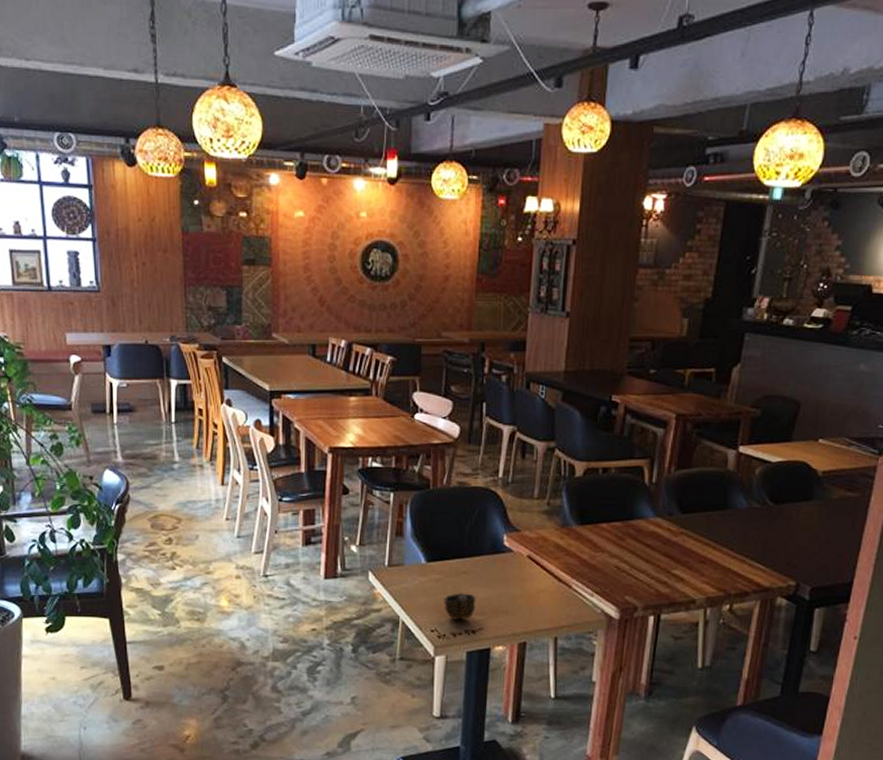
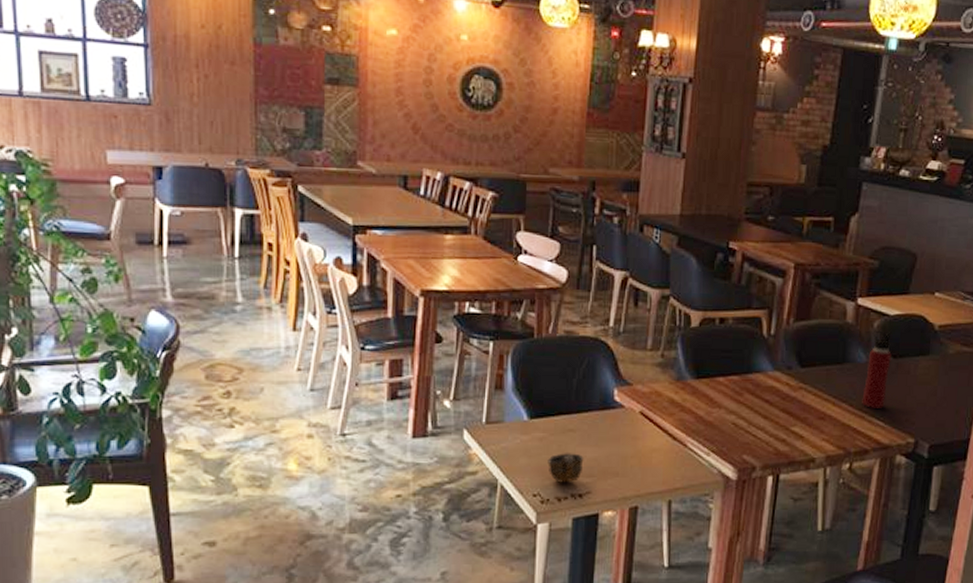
water bottle: none [742,477,773,552] -> present [862,330,892,408]

